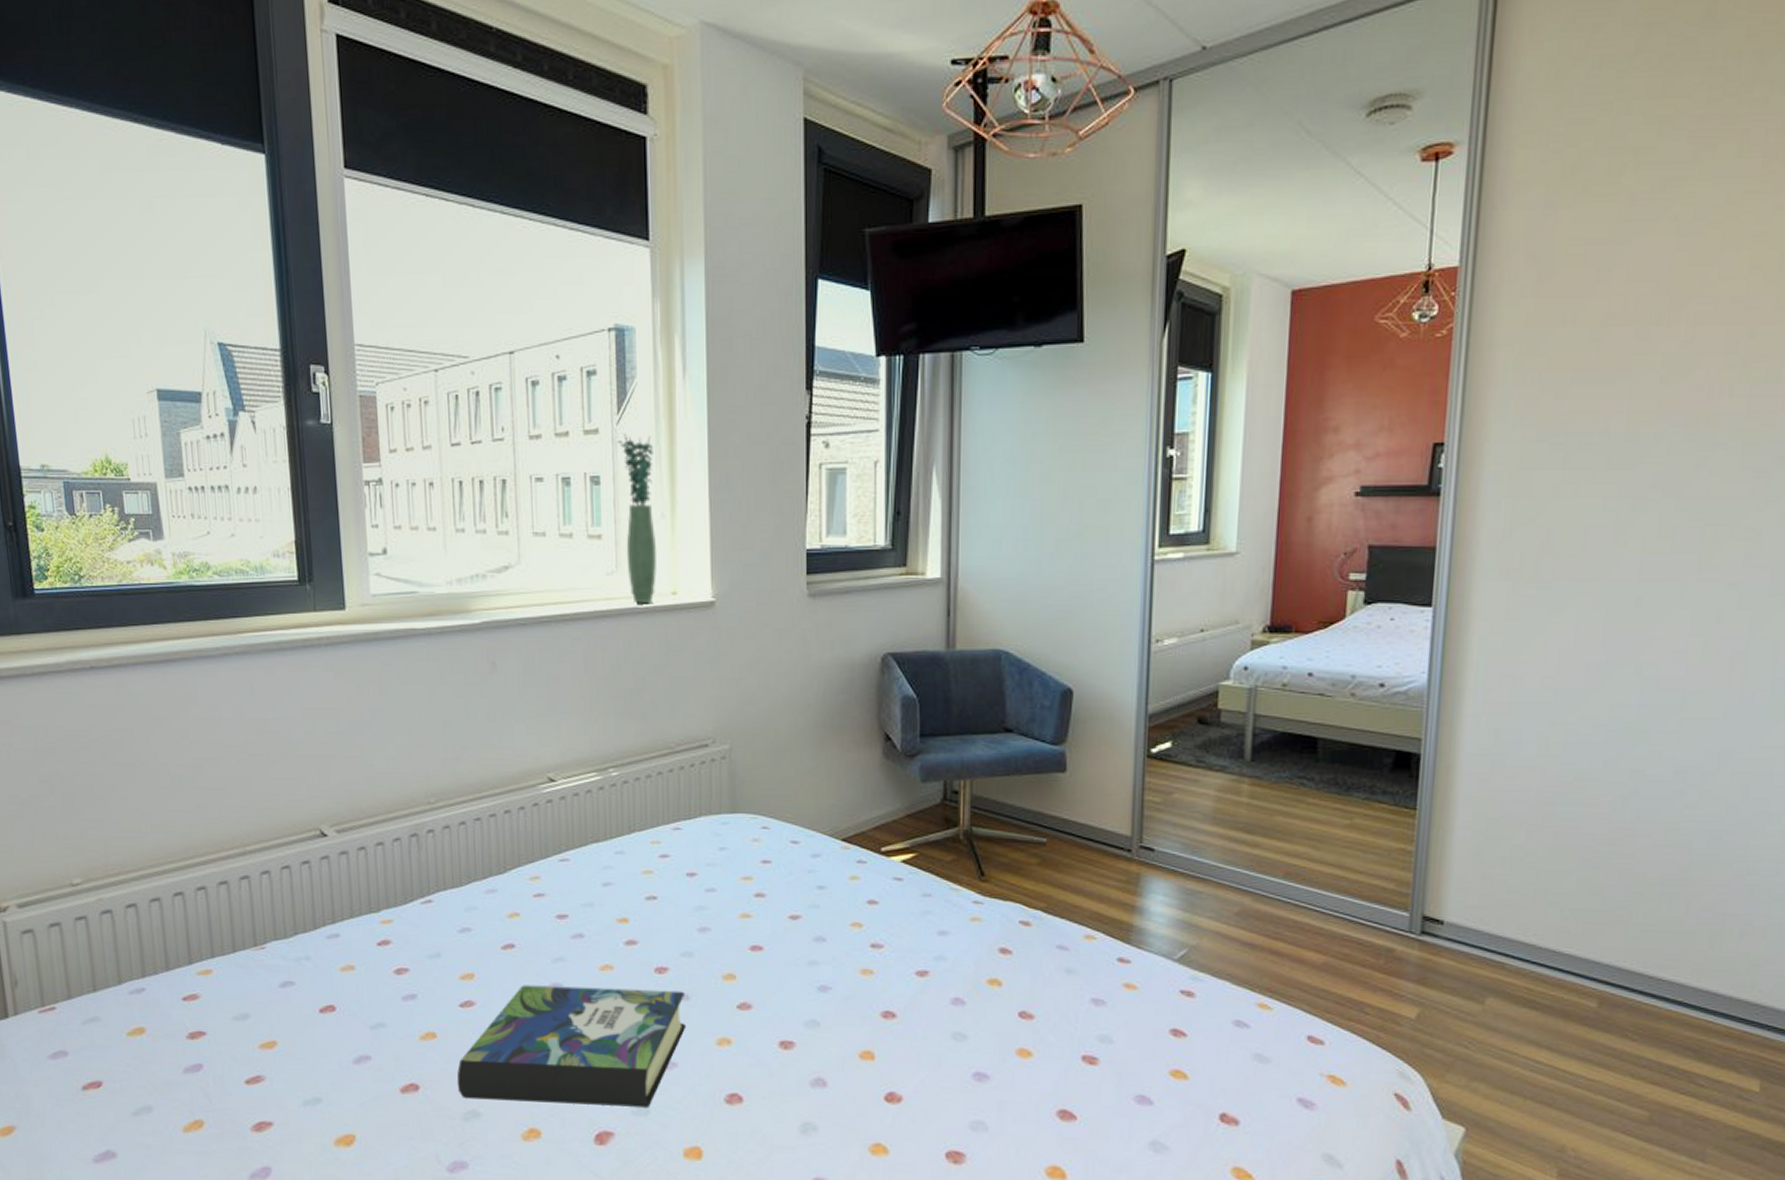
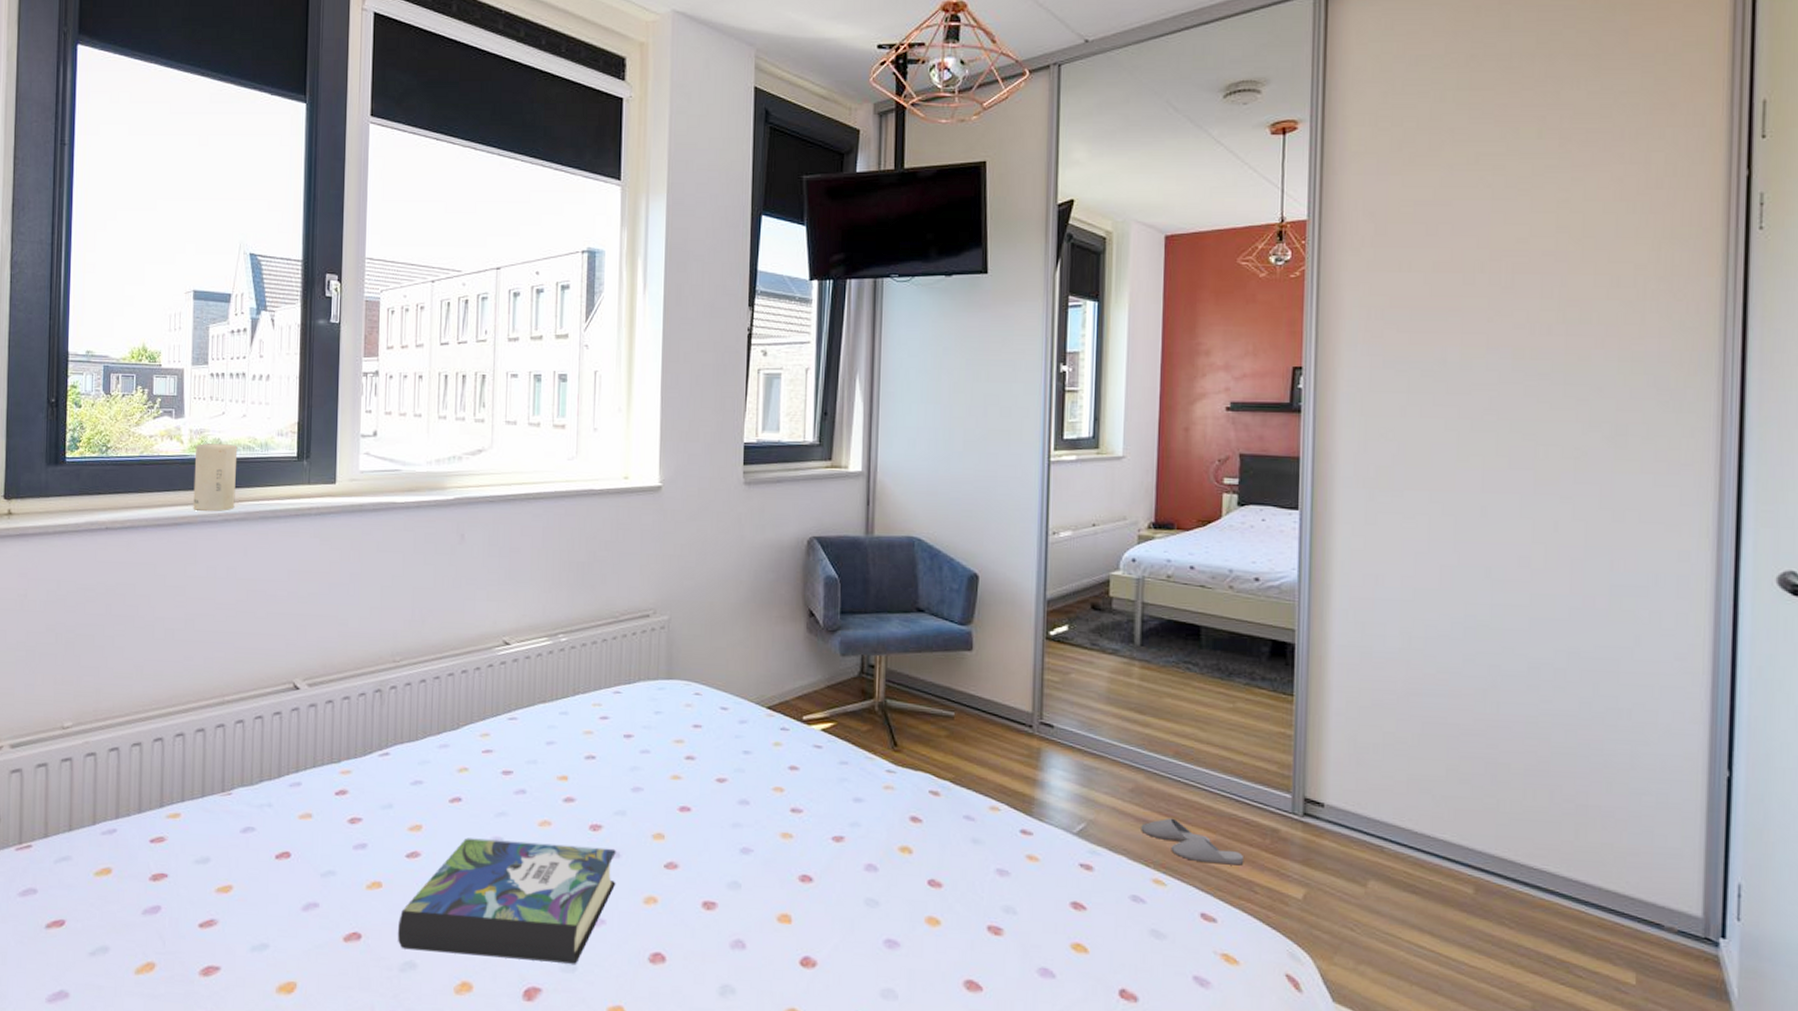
candle: none [181,568,234,646] -> present [193,443,238,512]
vase: present [621,433,657,603] -> none [586,338,615,486]
slippers: none [1246,941,1356,987] -> present [1141,818,1245,866]

